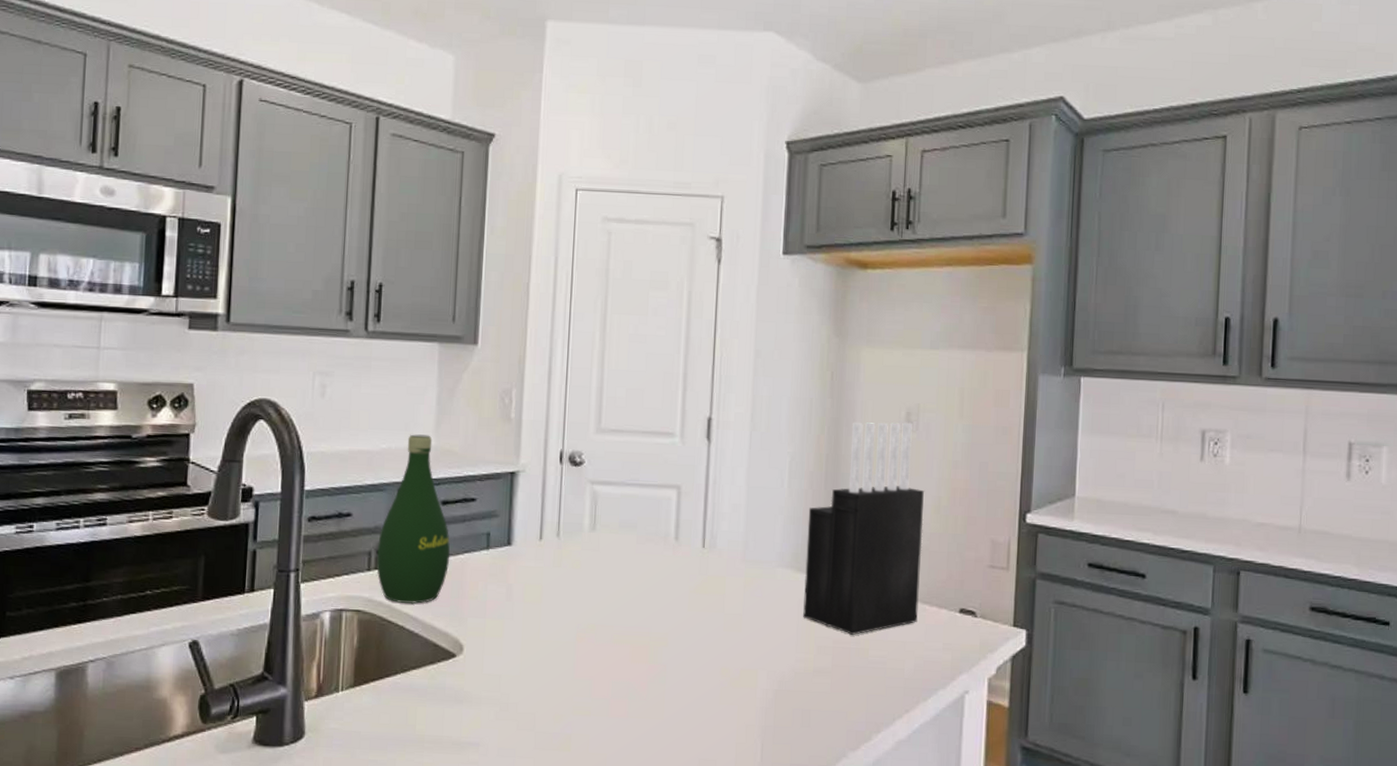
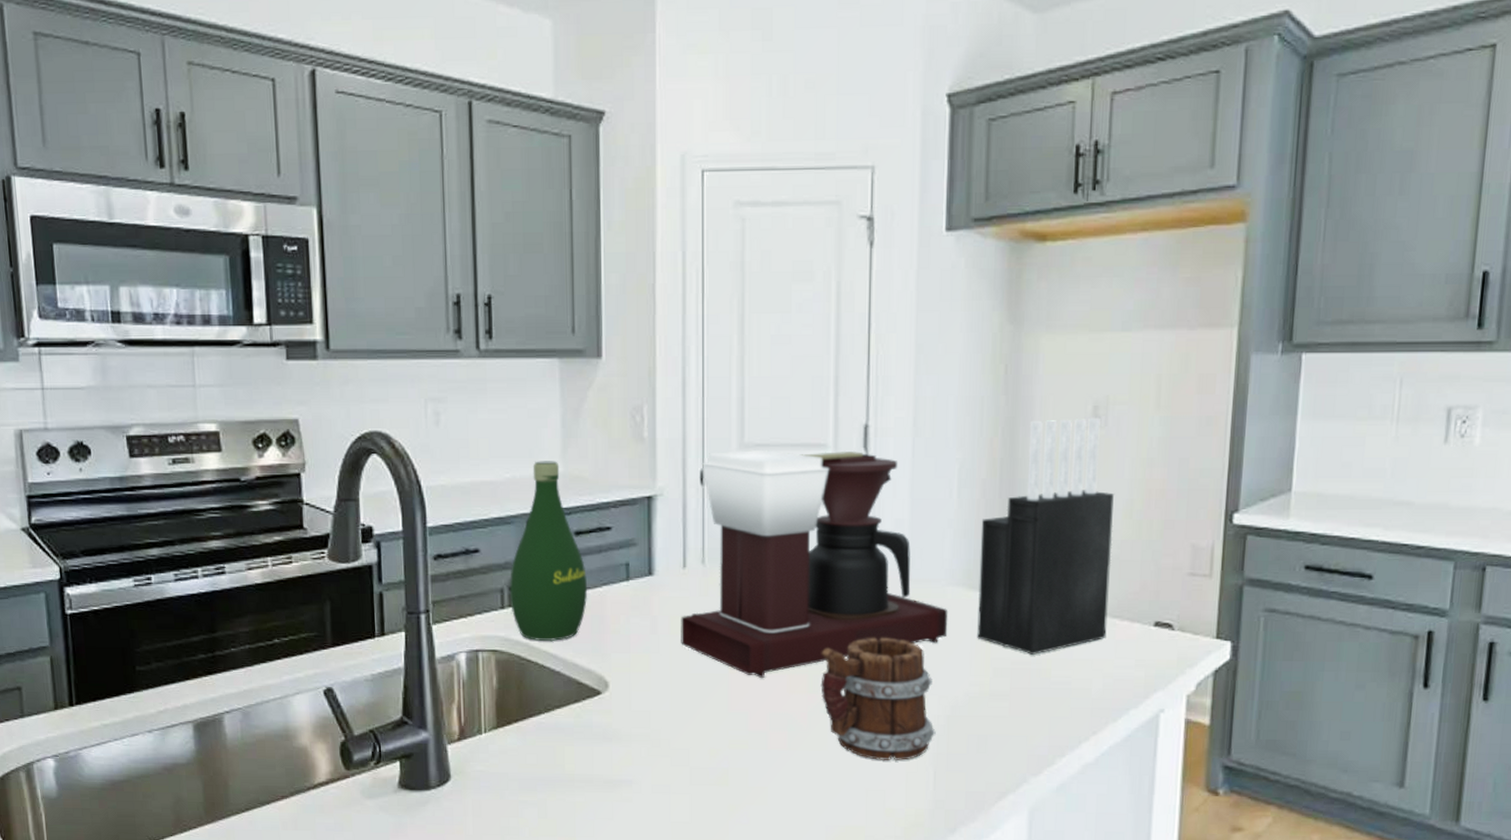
coffee maker: none [533,435,778,648] -> present [681,450,948,679]
mug: none [660,612,764,732] -> present [820,637,936,761]

